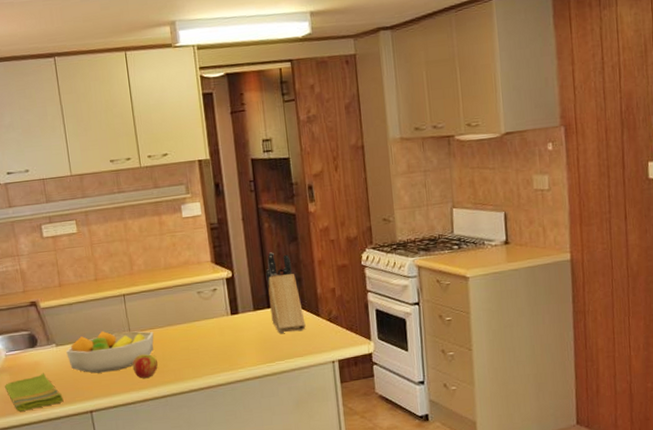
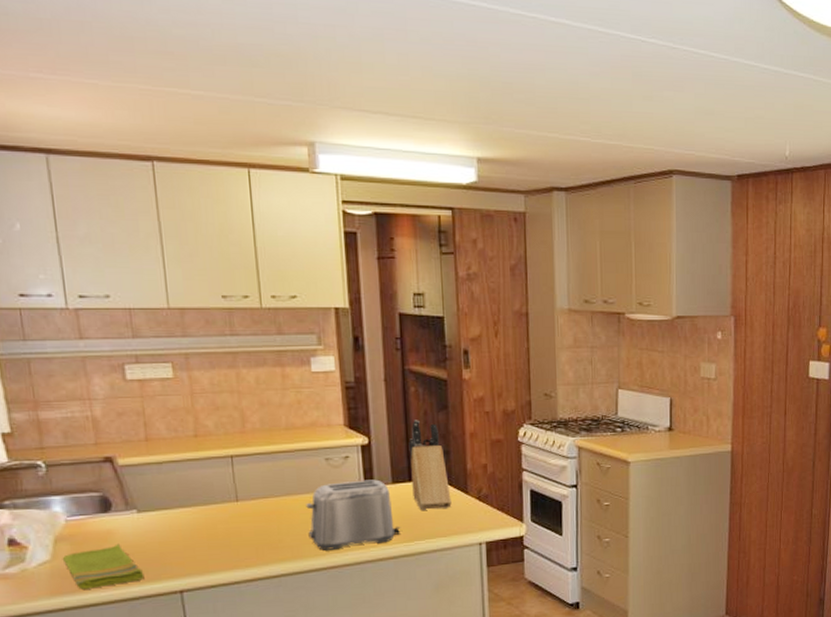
fruit bowl: present [66,331,154,373] -> none [151,497,268,547]
apple: present [132,354,158,378] -> none [238,526,271,554]
toaster: none [184,308,264,374] -> present [306,479,401,551]

